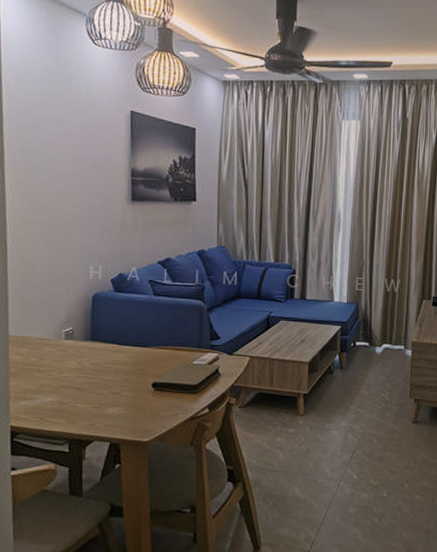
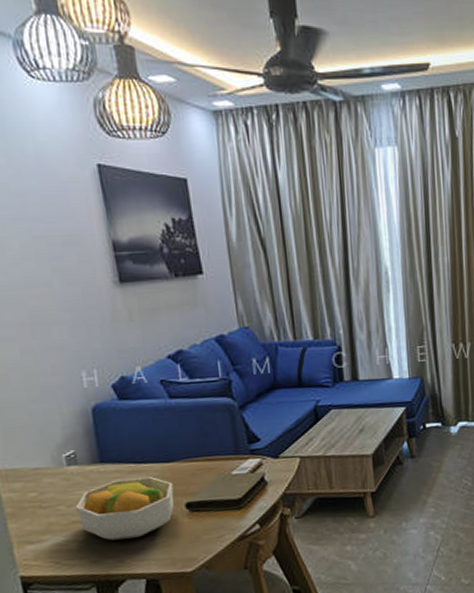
fruit bowl: none [65,356,145,406] -> present [75,476,174,541]

